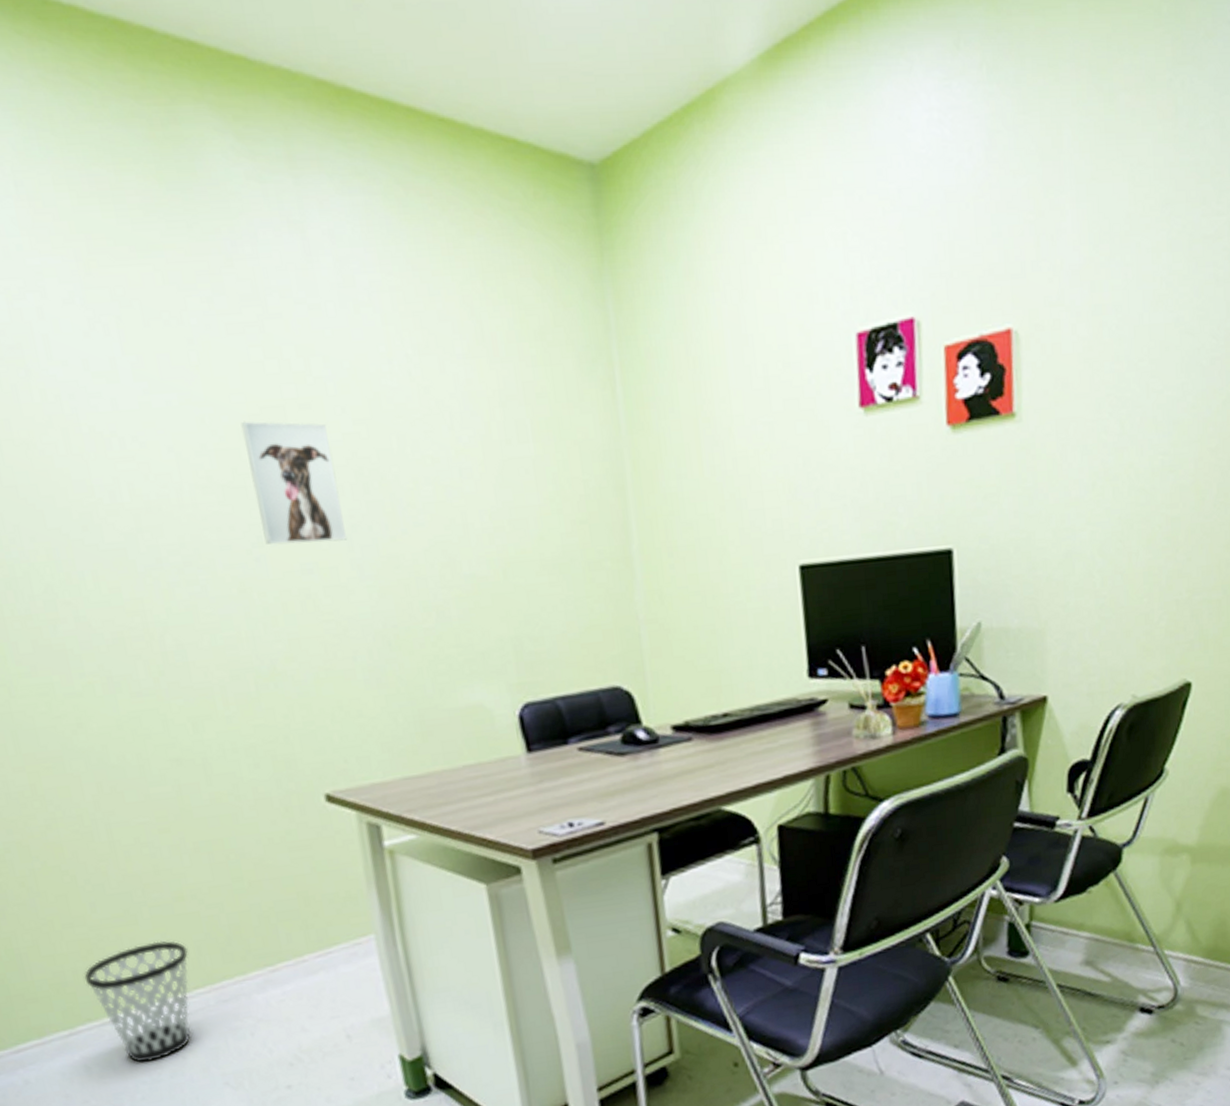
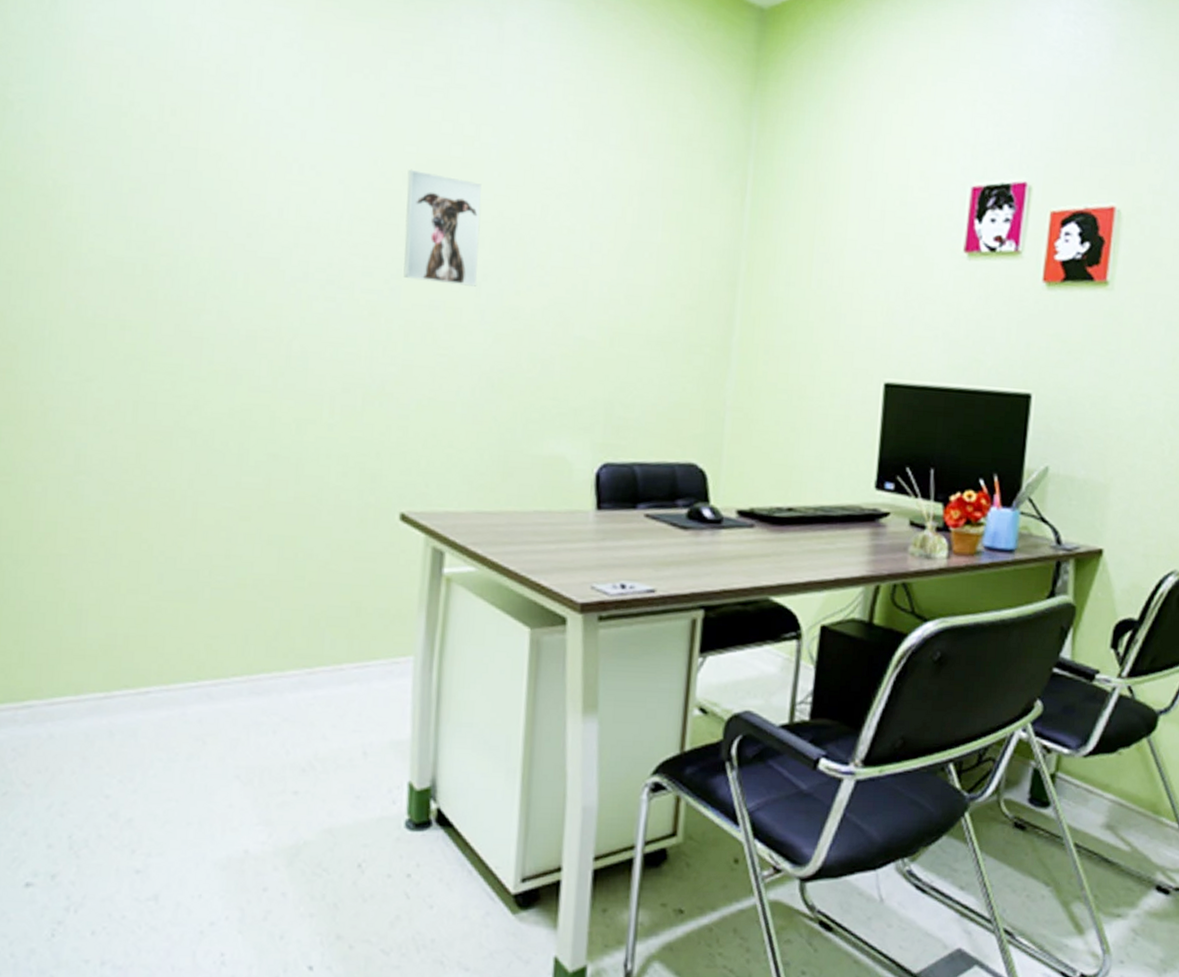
wastebasket: present [84,941,191,1063] -> none [133,622,236,740]

